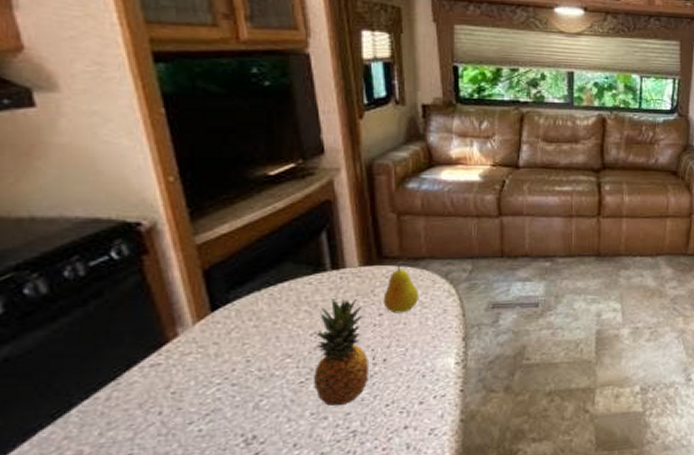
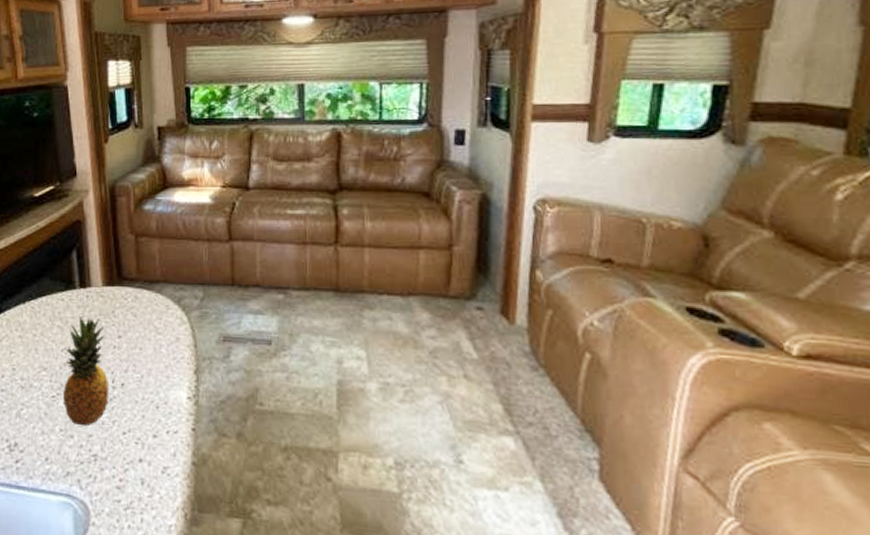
fruit: present [383,264,420,314] -> none [122,286,154,337]

